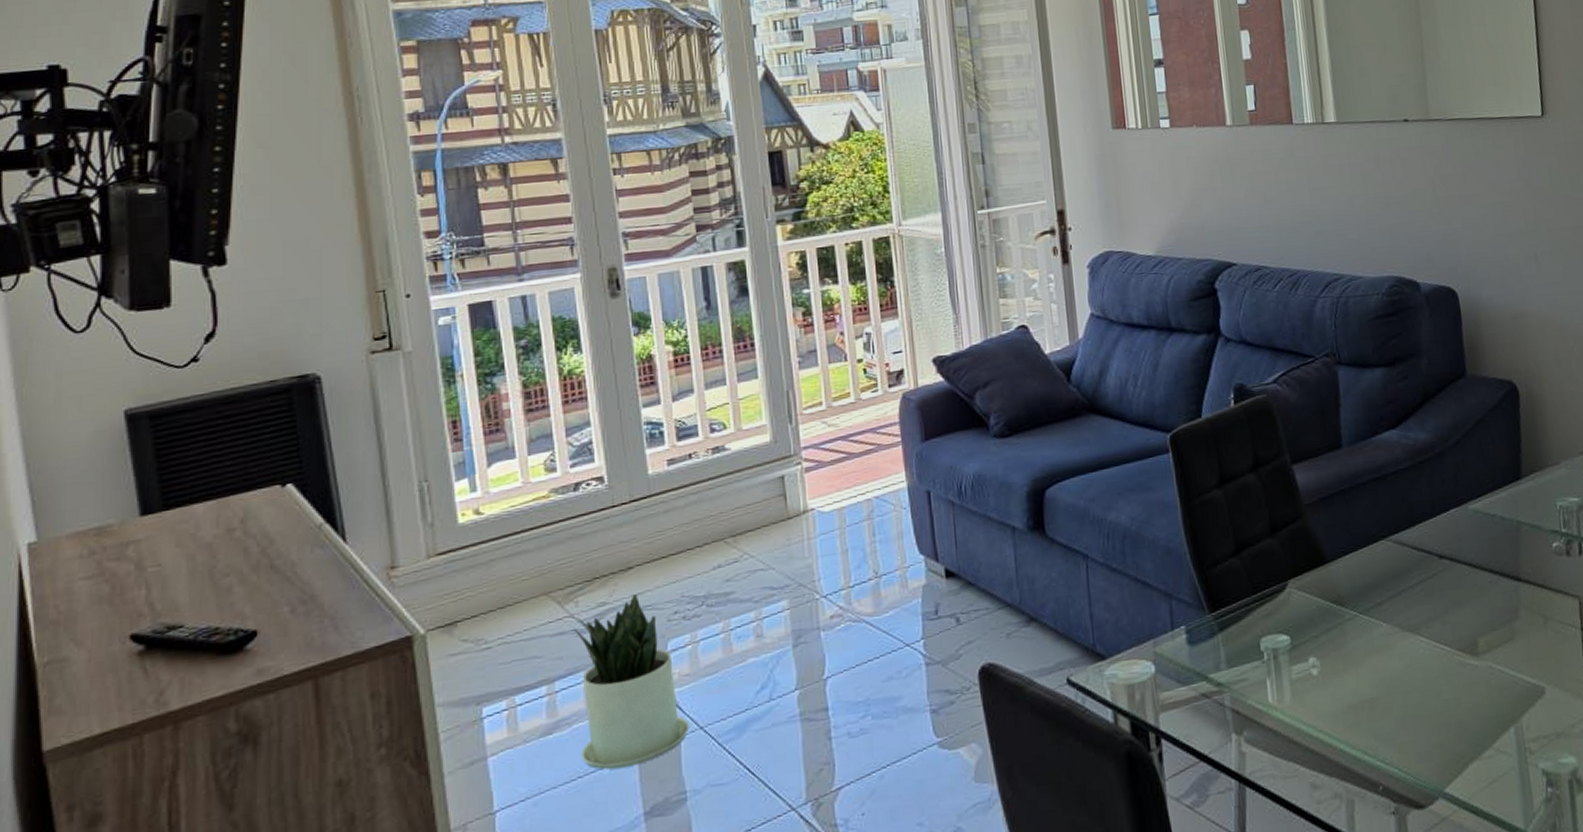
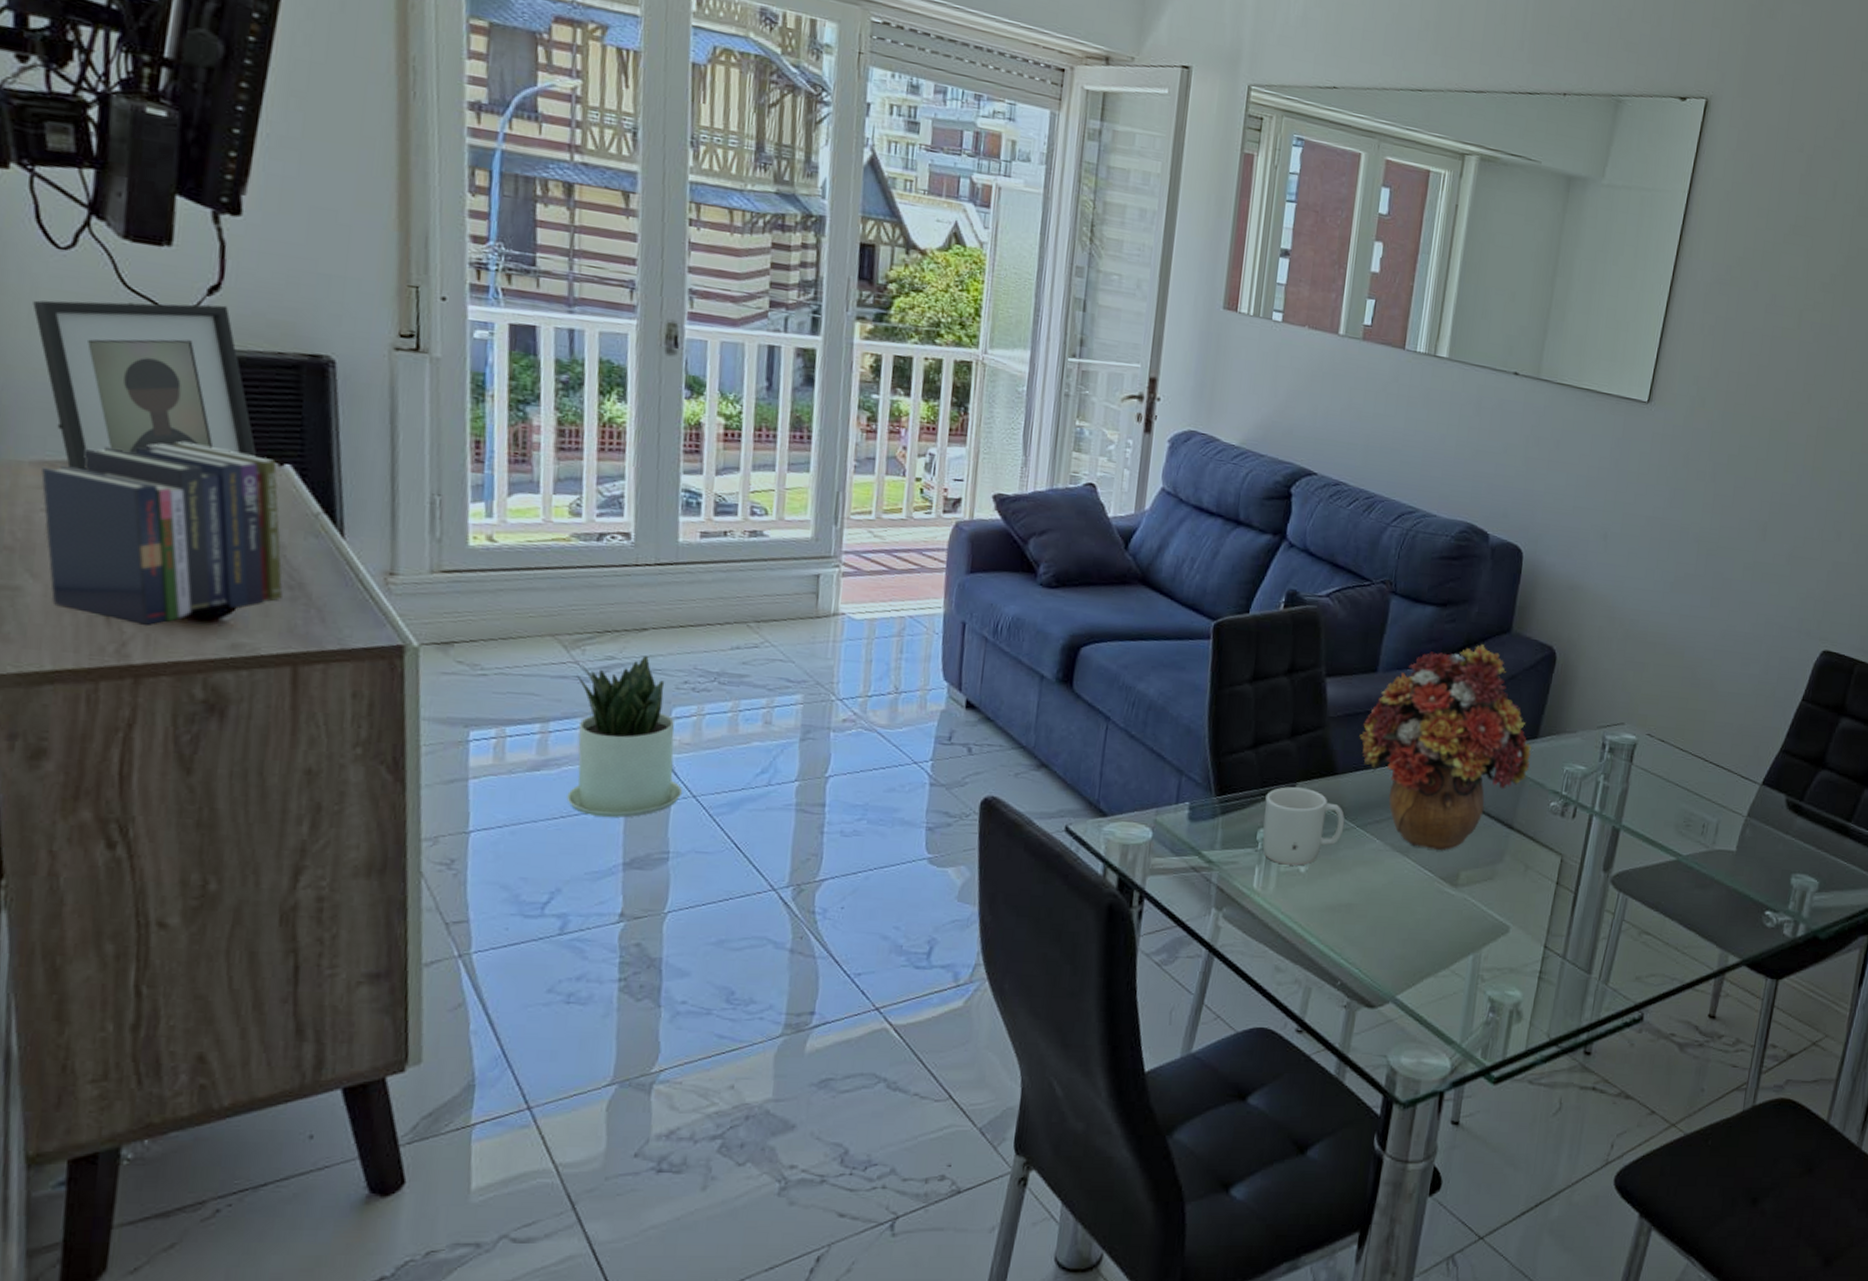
picture frame: none [58,349,262,534] -> present [32,300,257,471]
books: none [77,482,297,670] -> present [41,442,283,625]
mug: none [1259,584,1347,672] -> present [1262,786,1345,866]
flower arrangement: none [1339,395,1521,622] -> present [1359,644,1532,851]

